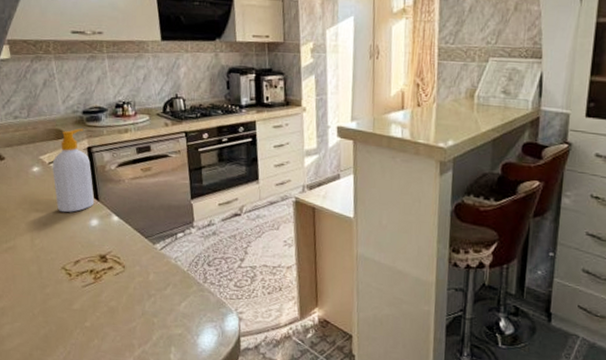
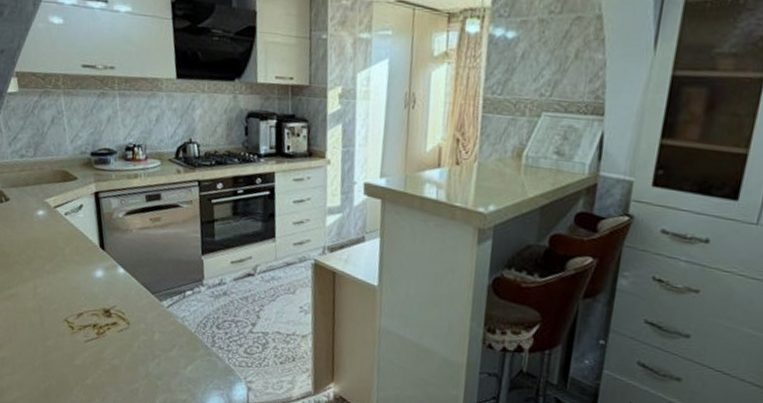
soap bottle: present [52,128,95,213] -> none [57,171,101,261]

